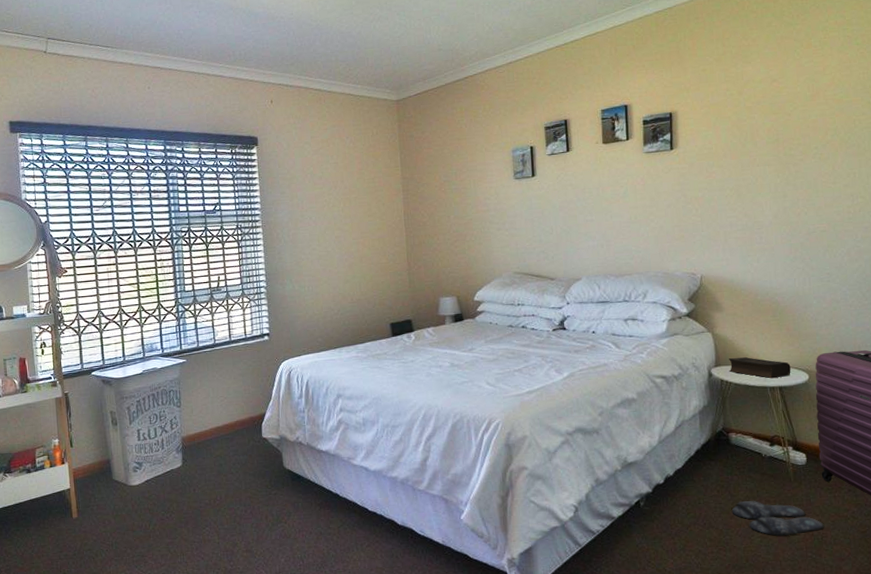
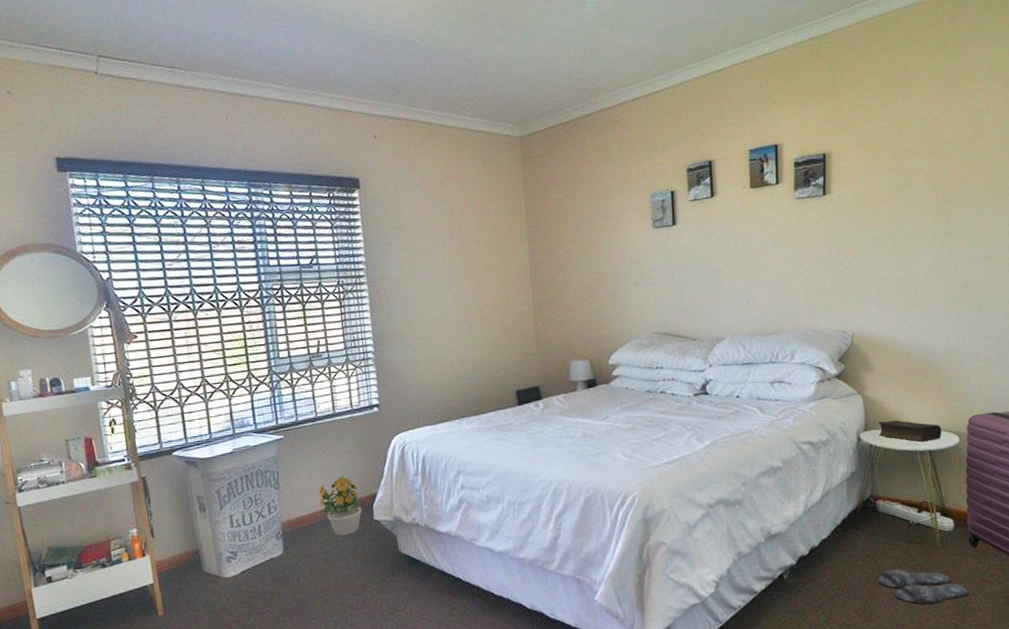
flowerpot: none [213,397,252,451] -> present [317,476,362,536]

